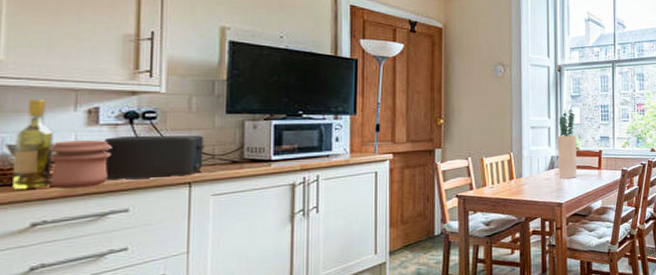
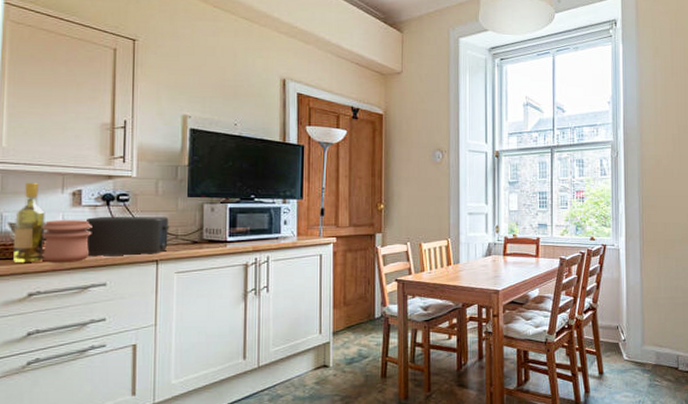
vase: present [558,106,577,179] -> none [495,193,514,266]

